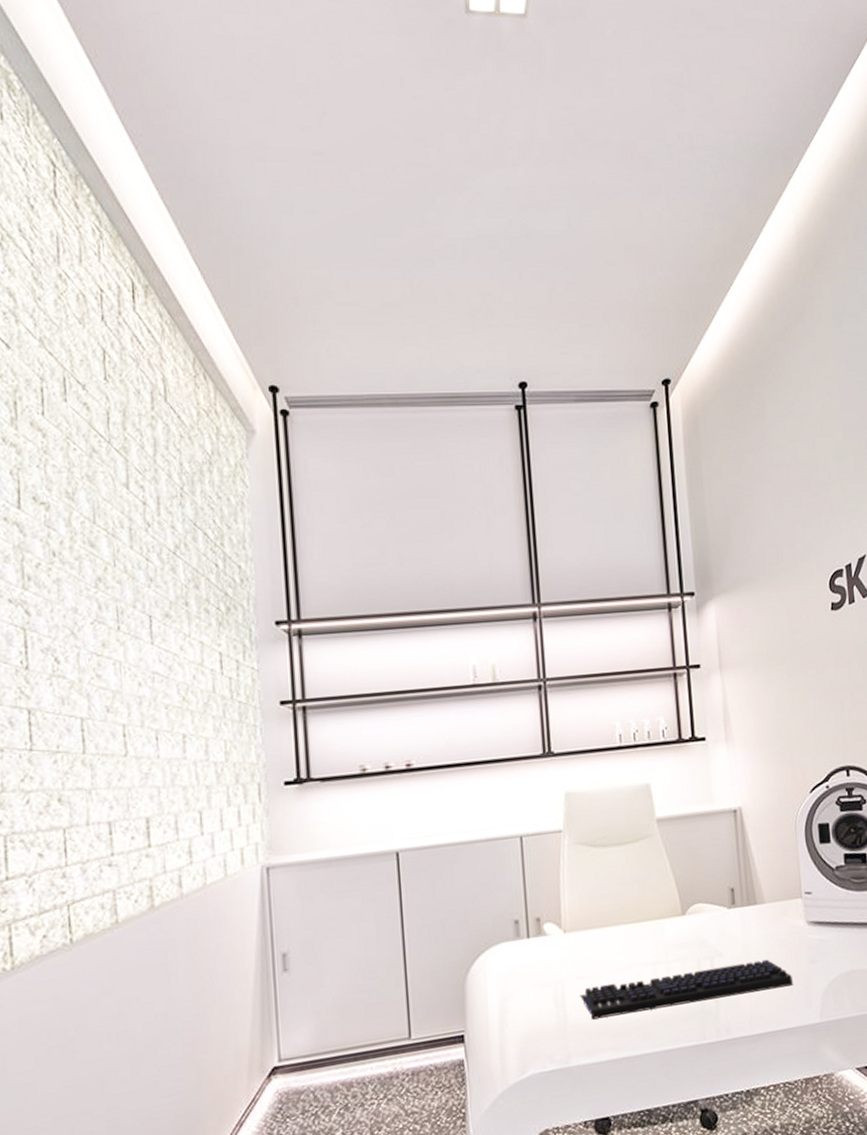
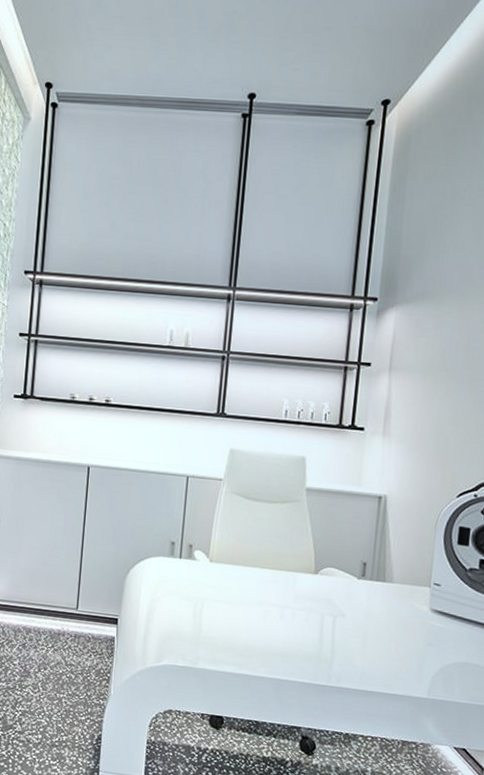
keyboard: present [579,959,793,1020] -> none [214,610,407,660]

